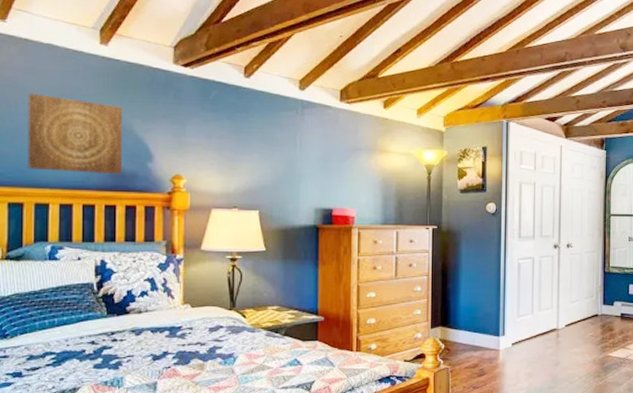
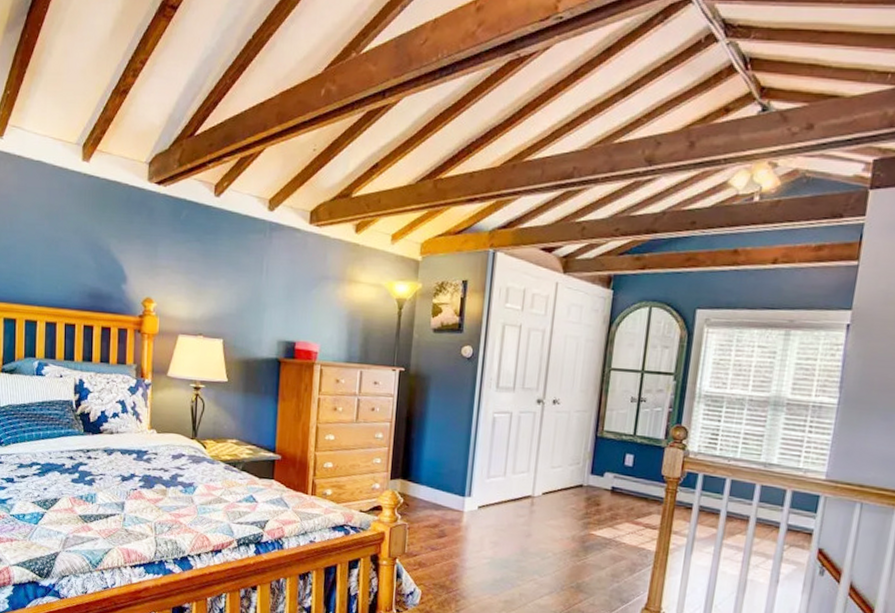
wall art: present [27,92,122,175] -> none [19,210,101,296]

